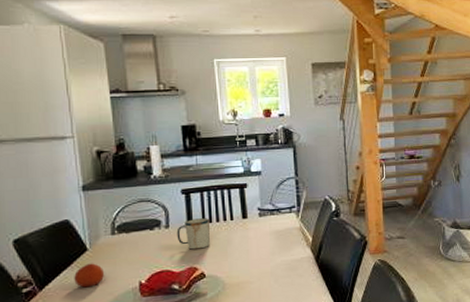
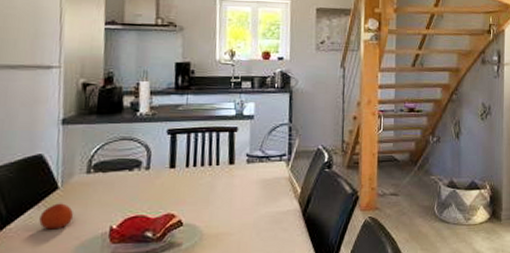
mug: present [176,218,210,250] -> none [156,161,195,195]

